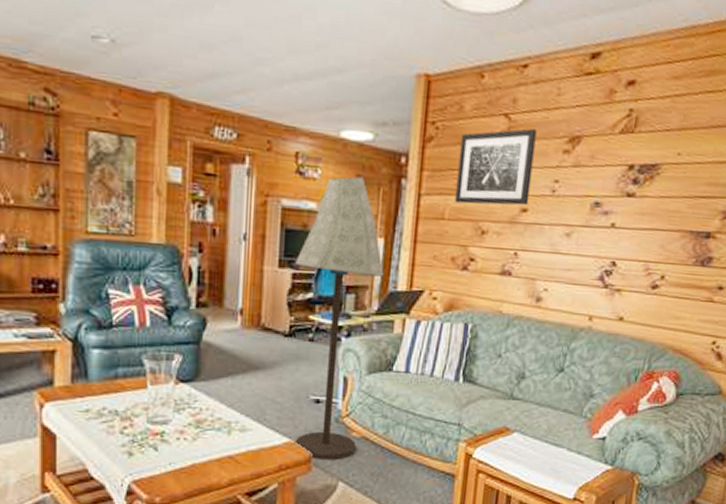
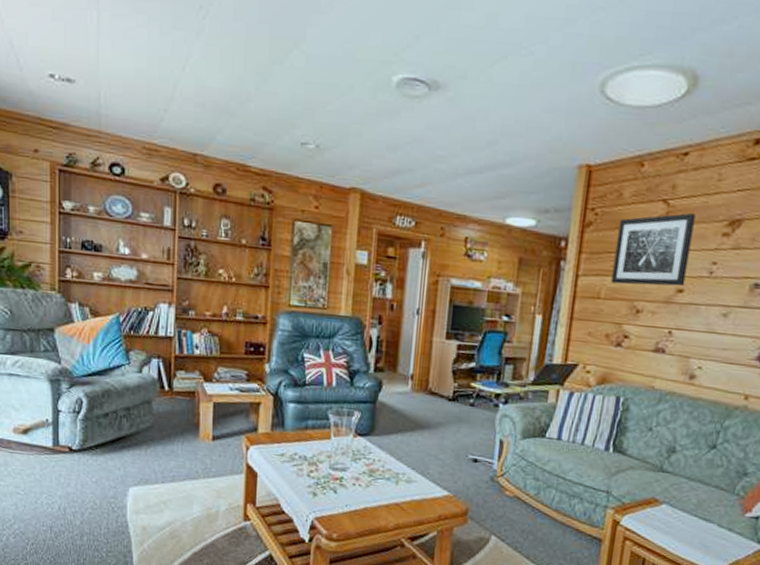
floor lamp: present [294,176,384,460] -> none [453,259,541,515]

